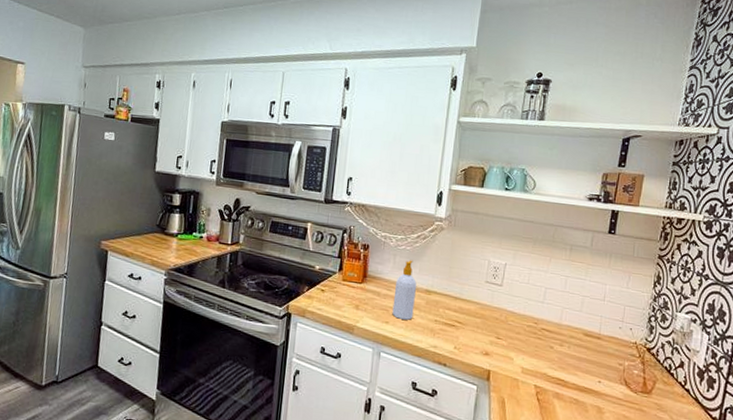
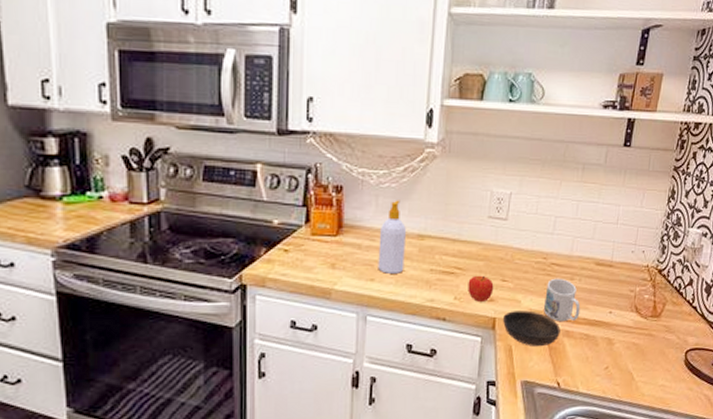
fruit: none [466,330,489,354] -> present [468,275,494,302]
bowl: none [496,366,551,404] -> present [502,310,561,347]
mug: none [535,342,570,384] -> present [544,278,581,322]

